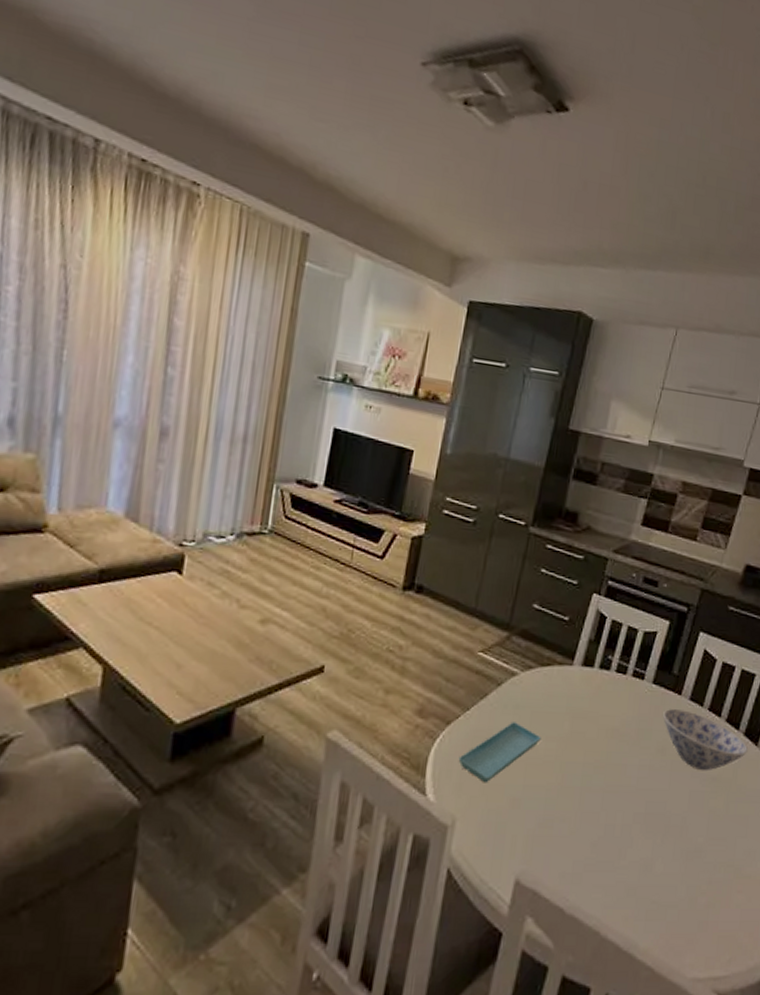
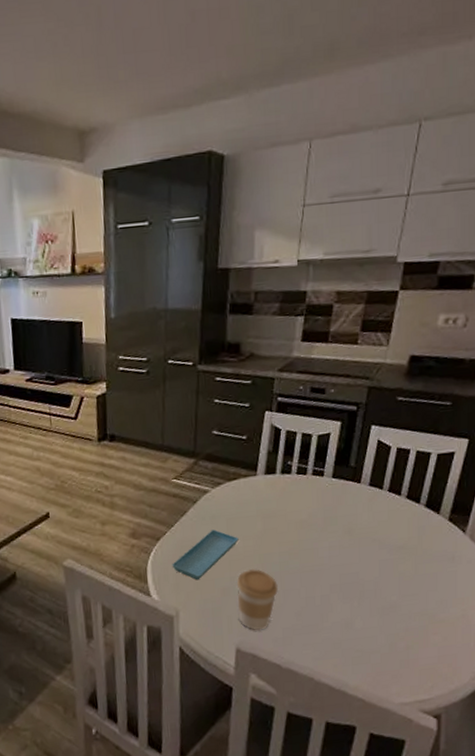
coffee cup: none [524,778,576,860] -> present [236,568,278,631]
bowl: present [663,709,748,771] -> none [346,495,430,543]

